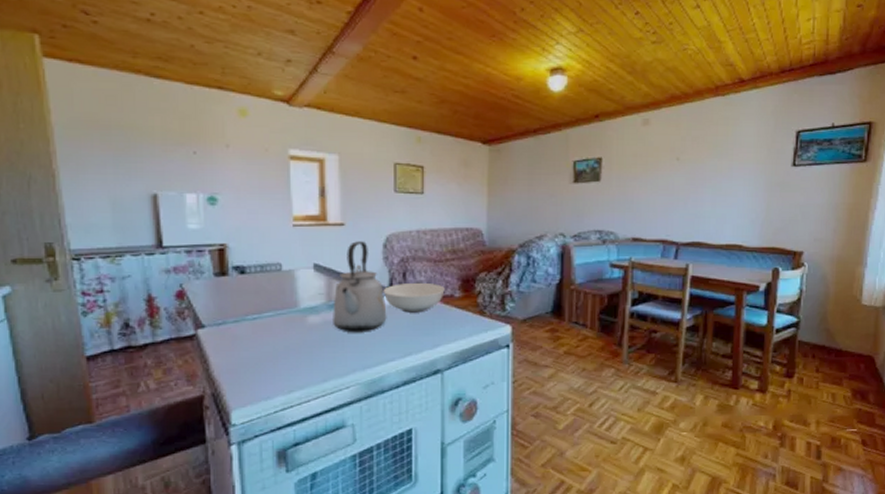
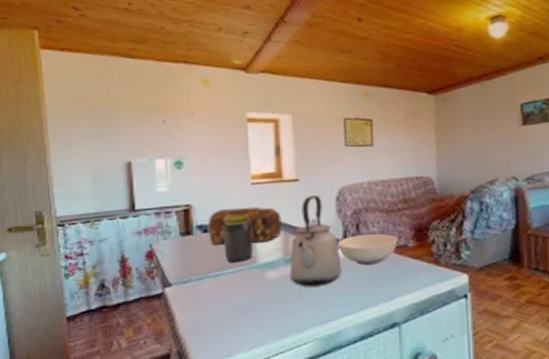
bread loaf: none [245,249,327,286] -> present [208,206,283,244]
jar: none [261,256,294,306] -> present [222,214,253,263]

